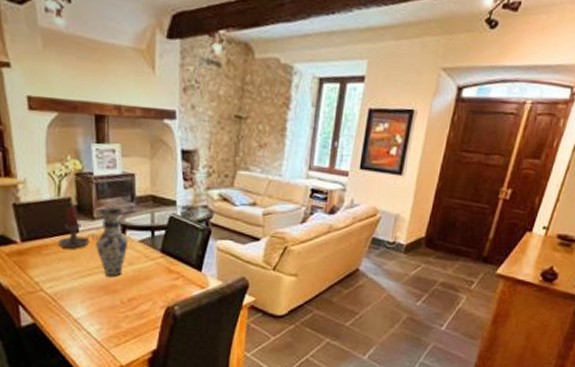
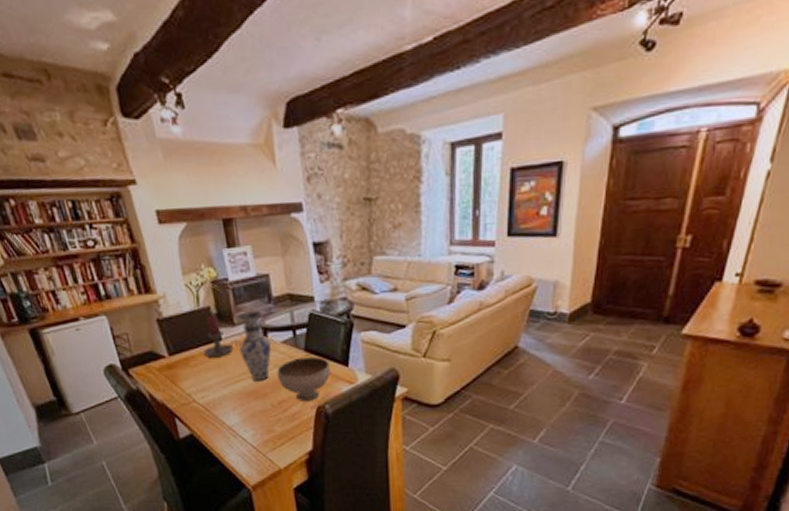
bowl: none [130,257,185,301] -> present [277,356,331,401]

